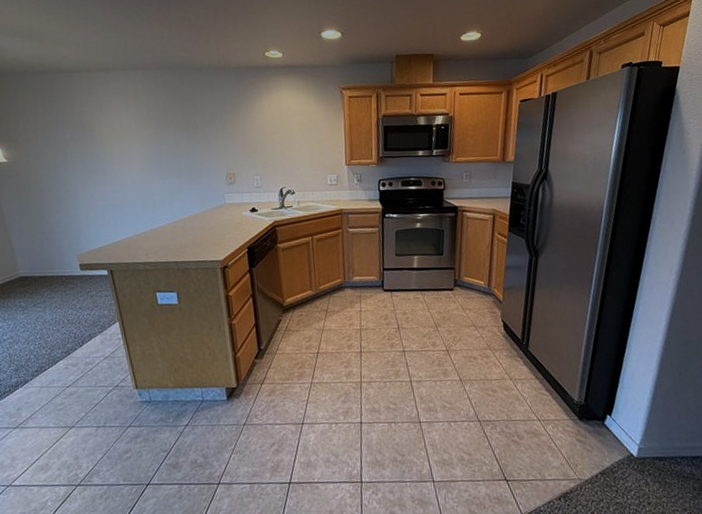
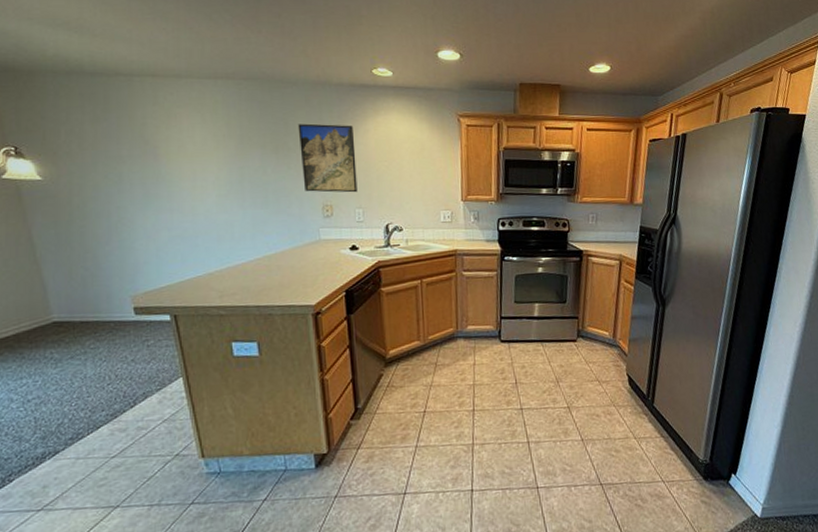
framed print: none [204,102,256,163] -> present [297,123,358,193]

